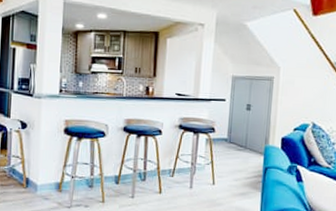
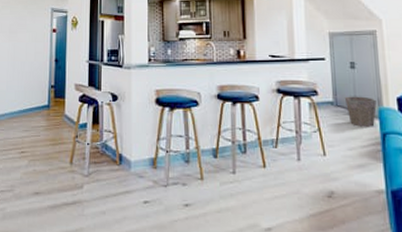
waste bin: none [237,134,264,162] -> present [344,96,377,127]

